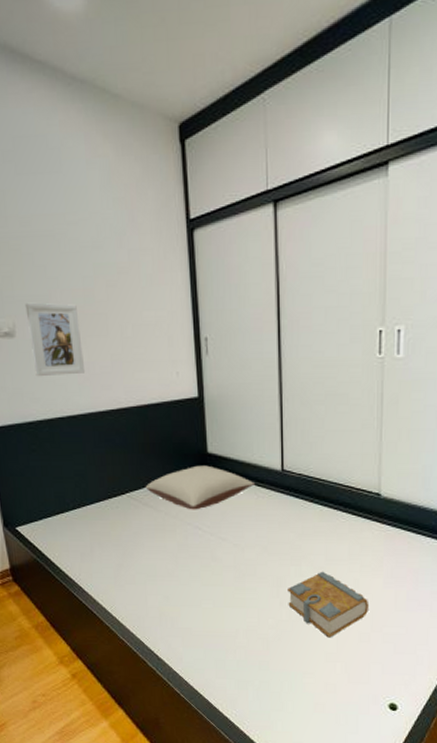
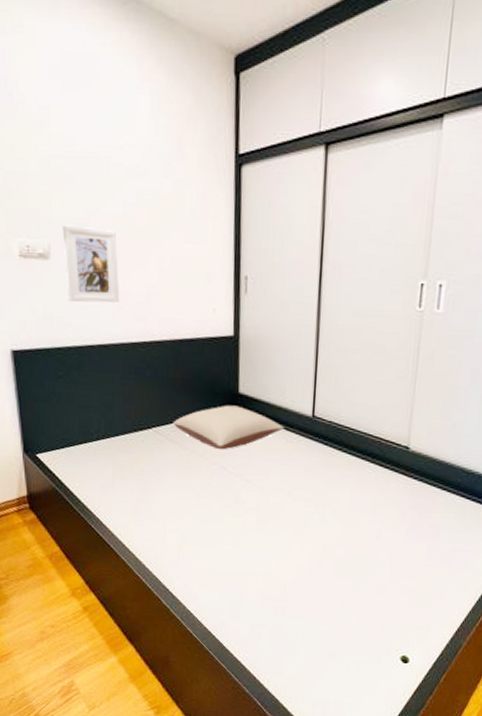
book: present [288,571,370,638] -> none [308,520,390,587]

